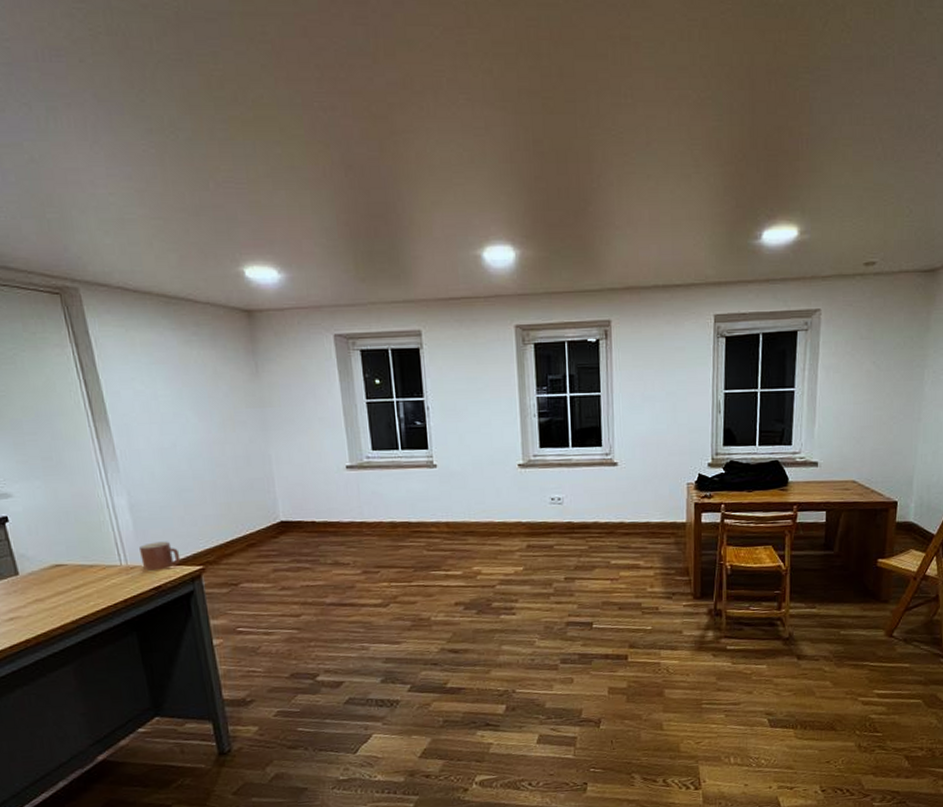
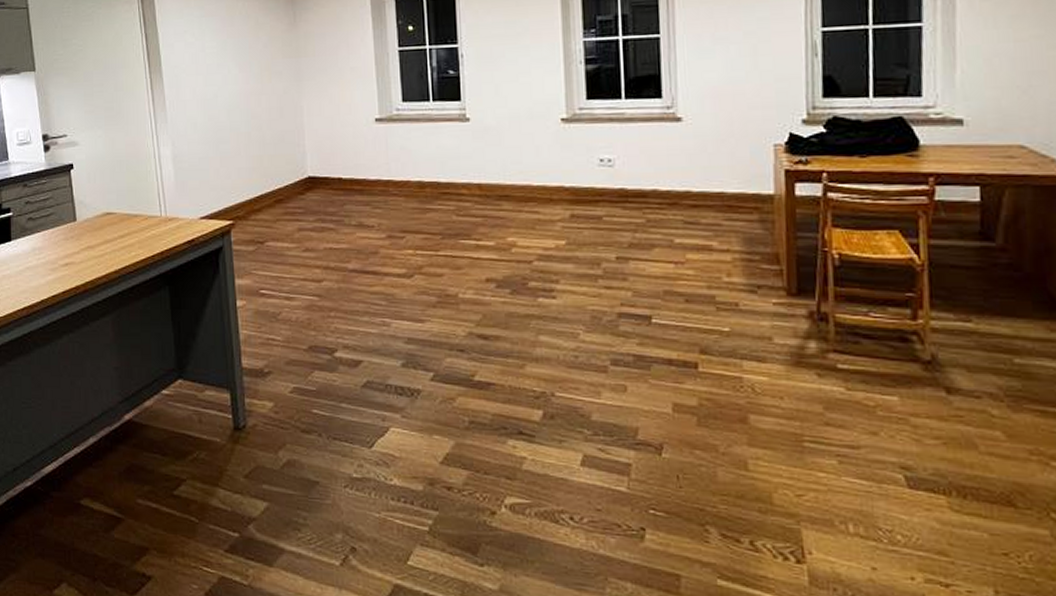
mug: present [138,541,181,573] -> none [177,193,213,226]

